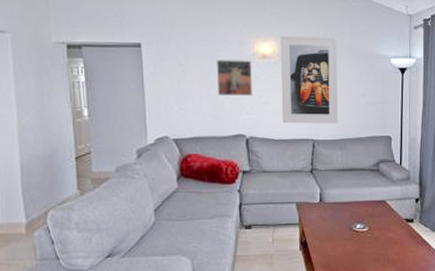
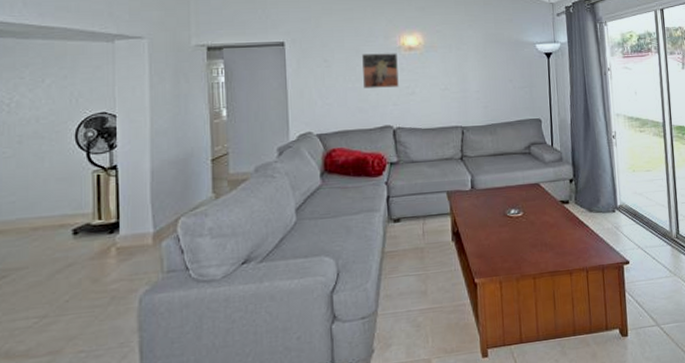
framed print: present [280,35,339,124] -> none [426,26,487,112]

